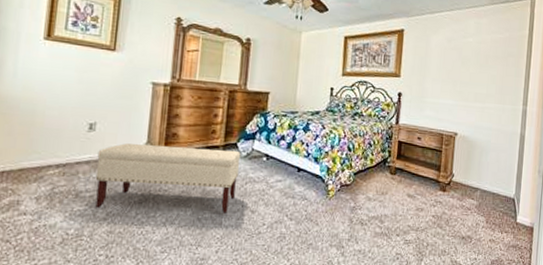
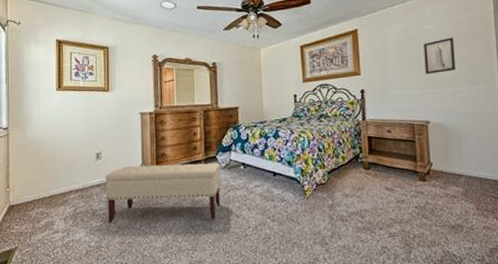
wall art: none [460,53,490,87] -> present [423,37,456,75]

